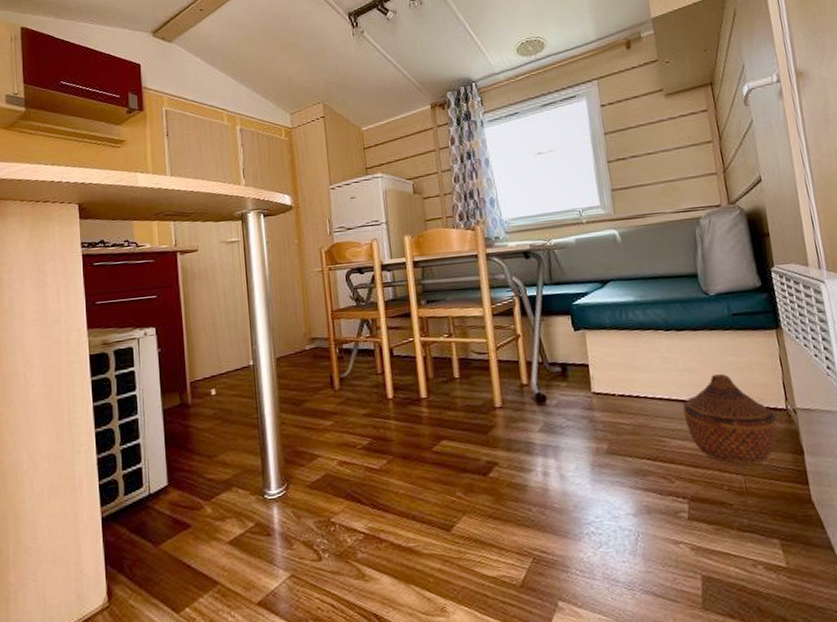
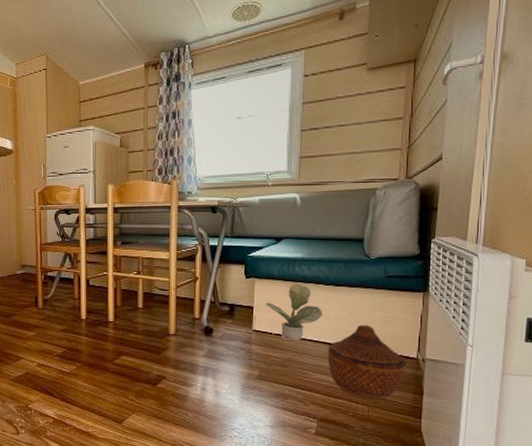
potted plant: none [601,332,670,402] -> present [265,284,323,340]

